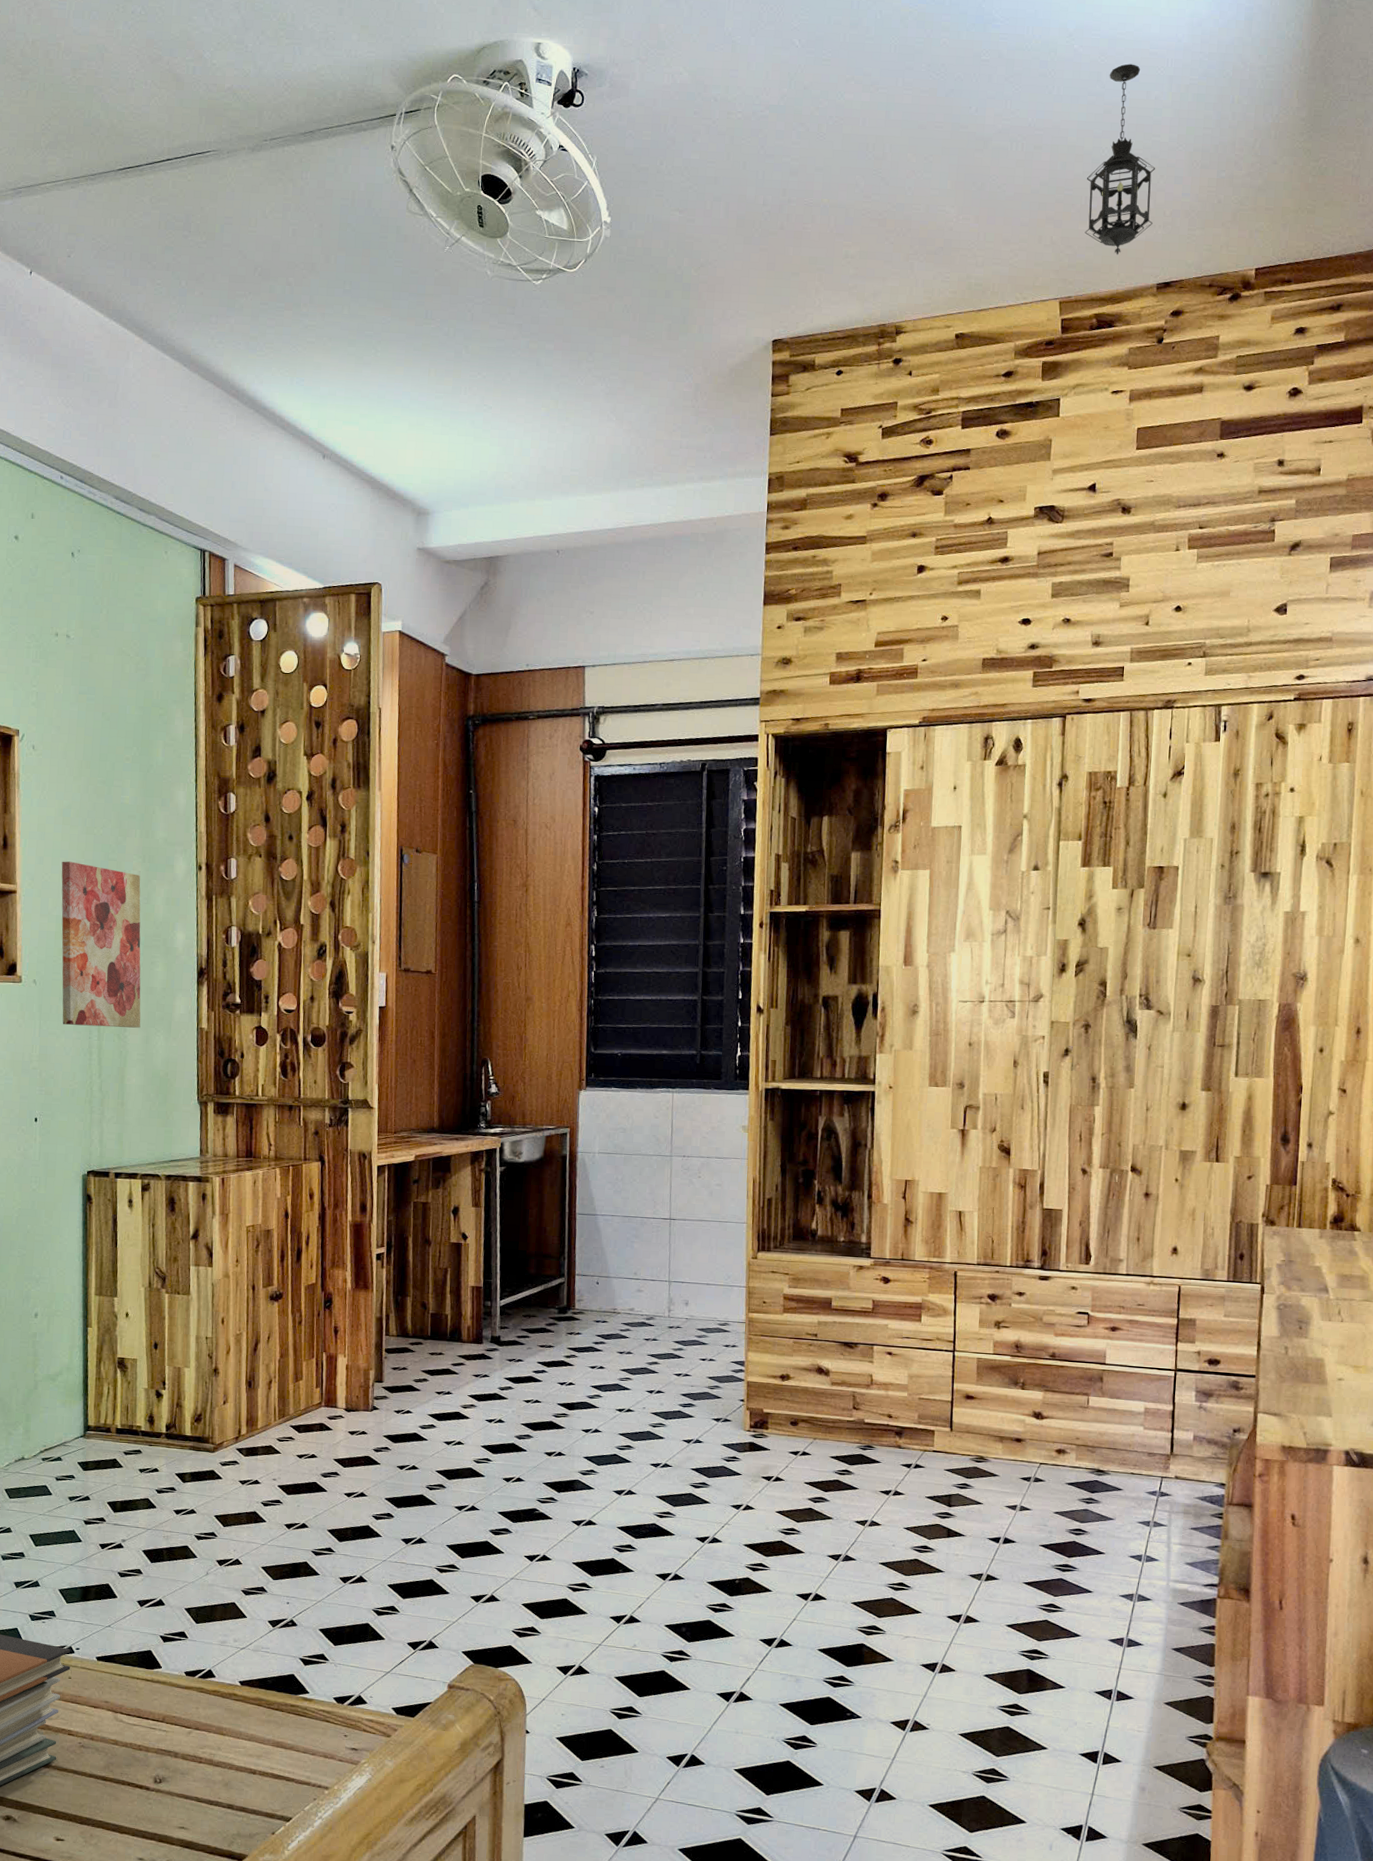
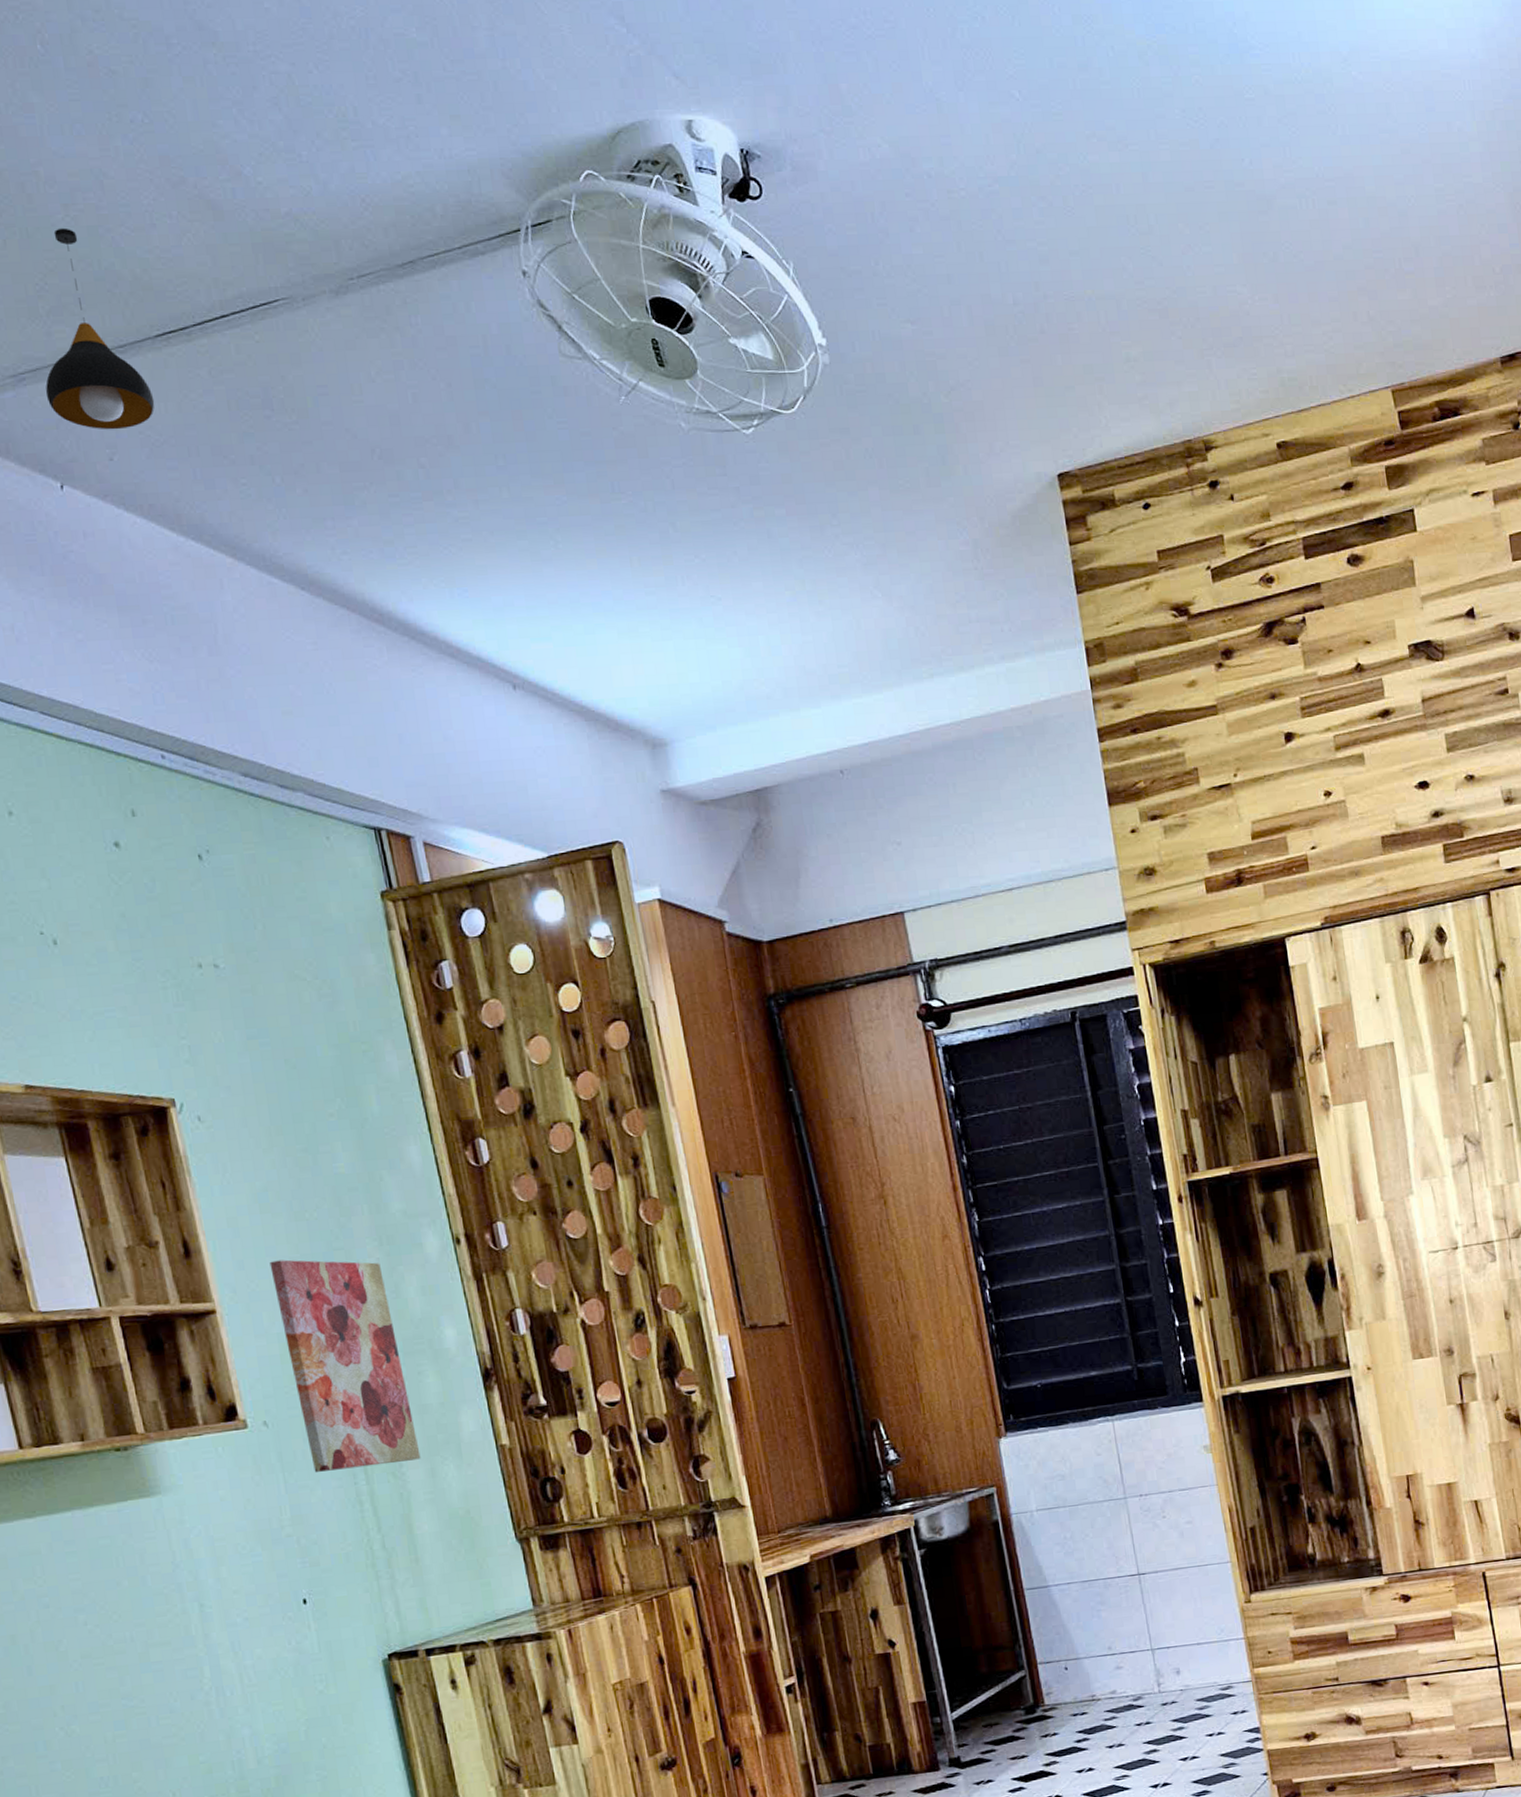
pendant light: none [33,85,108,235] -> present [45,227,155,430]
hanging lantern: present [1084,64,1155,255] -> none [1395,90,1482,327]

